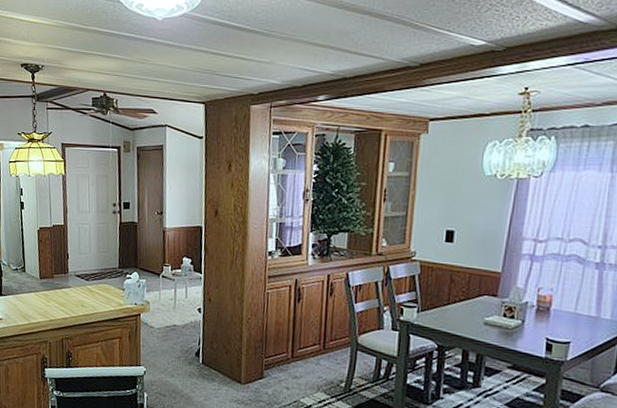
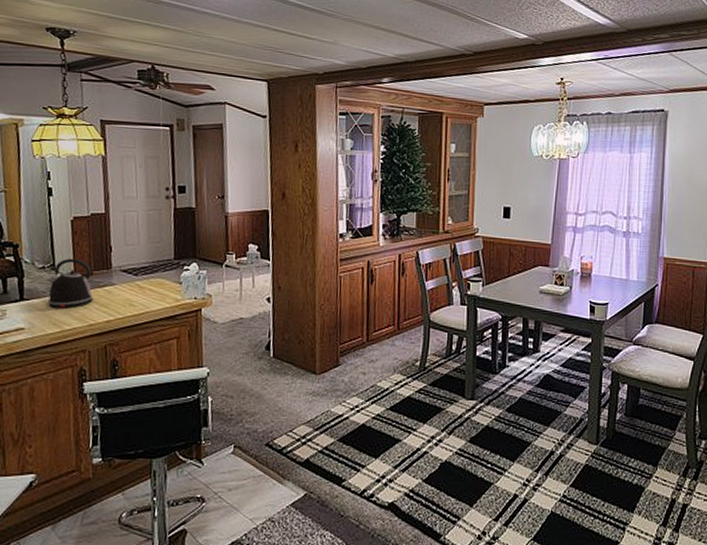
kettle: none [19,262,55,305] -> present [46,258,95,309]

